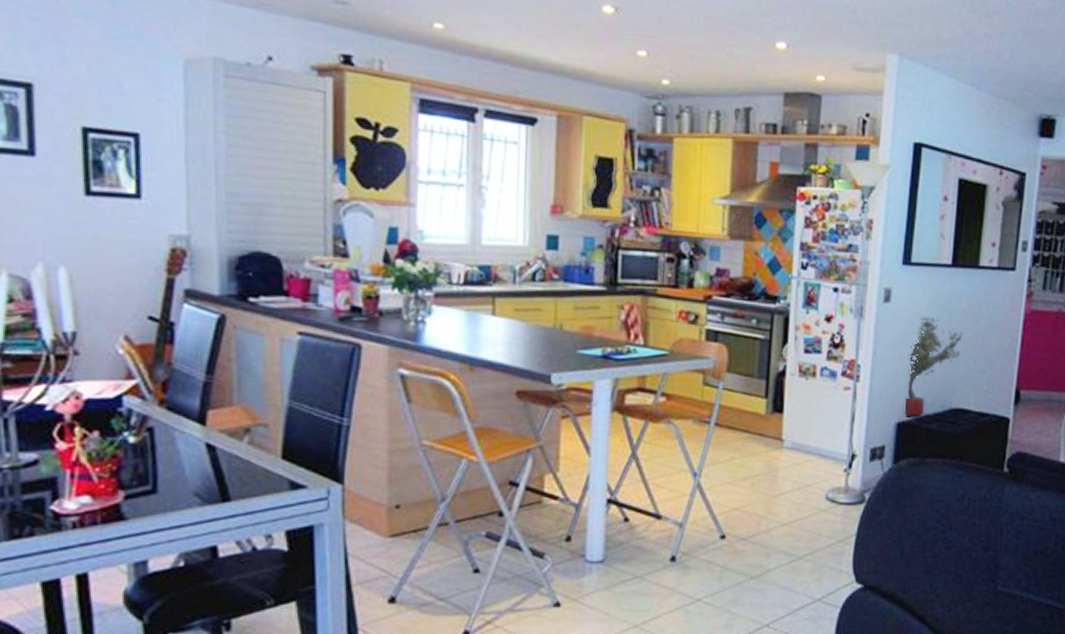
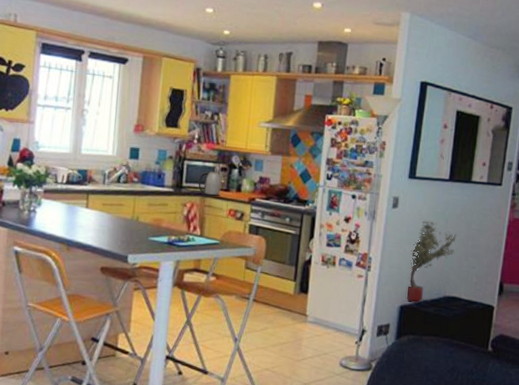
kettle: none [638,262,669,296] -> present [198,171,223,197]

